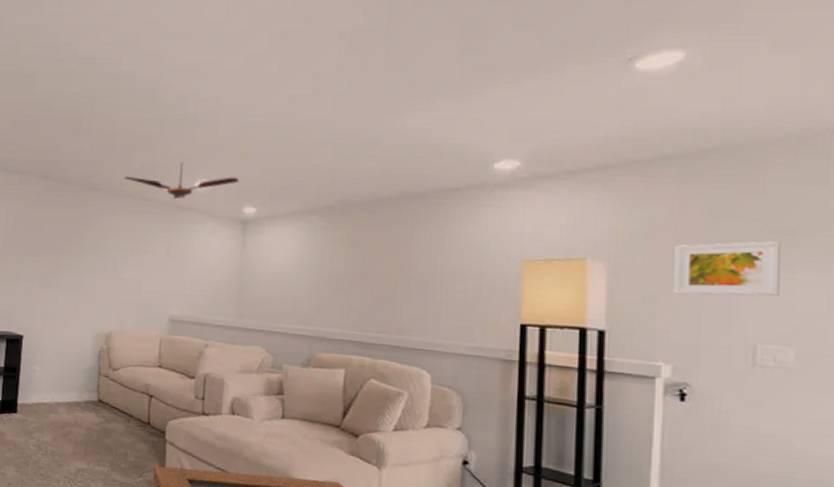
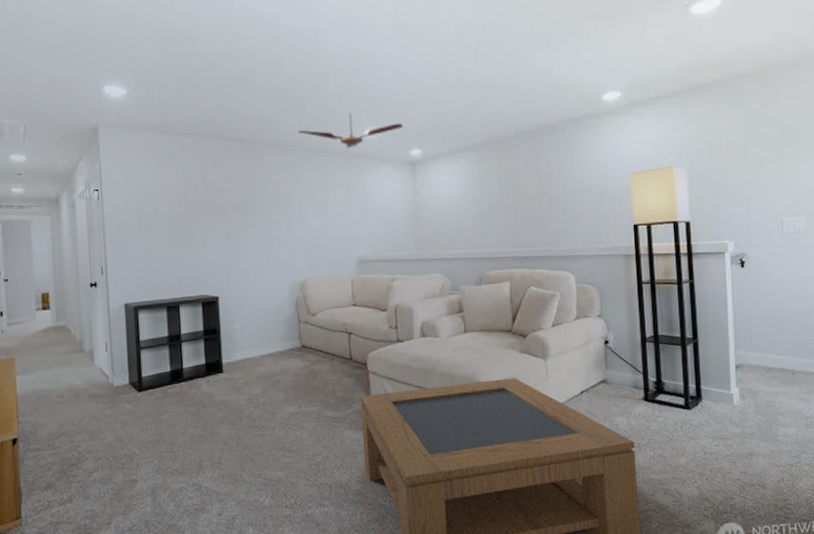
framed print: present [674,241,780,297] -> none [728,140,793,187]

